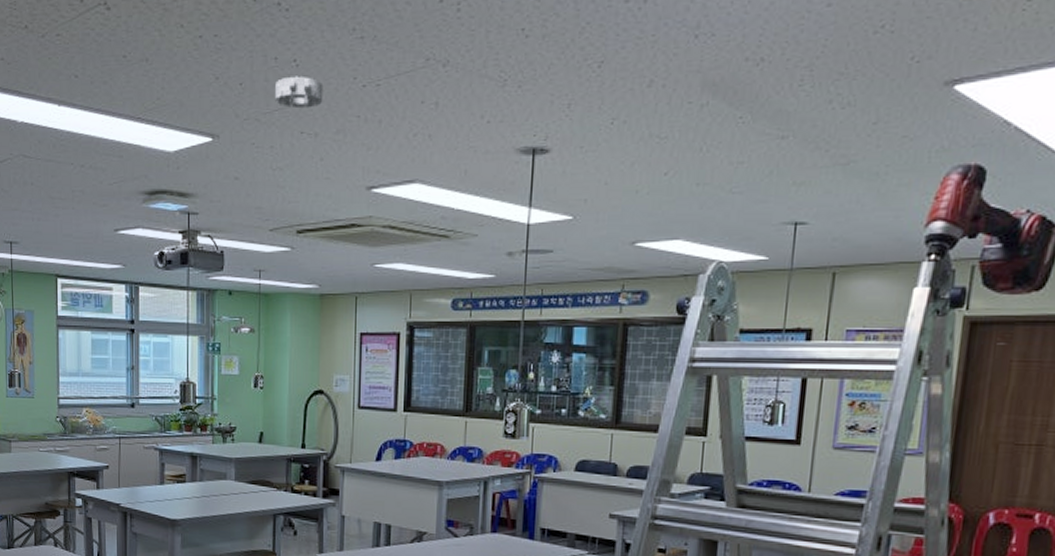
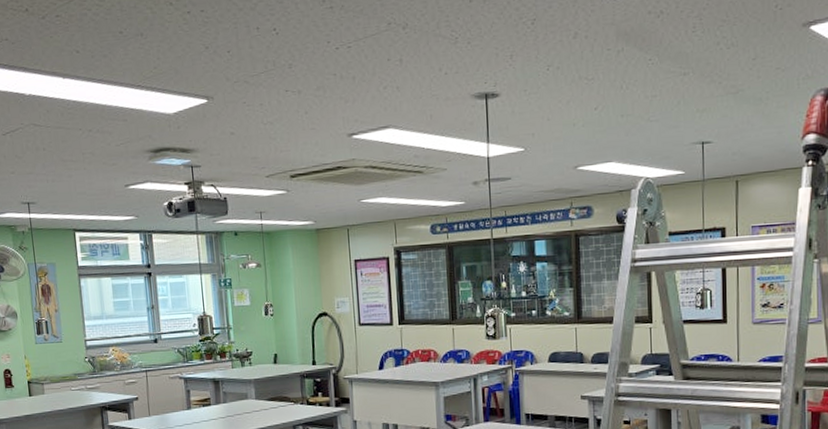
smoke detector: present [275,76,324,109] -> none [259,42,303,71]

